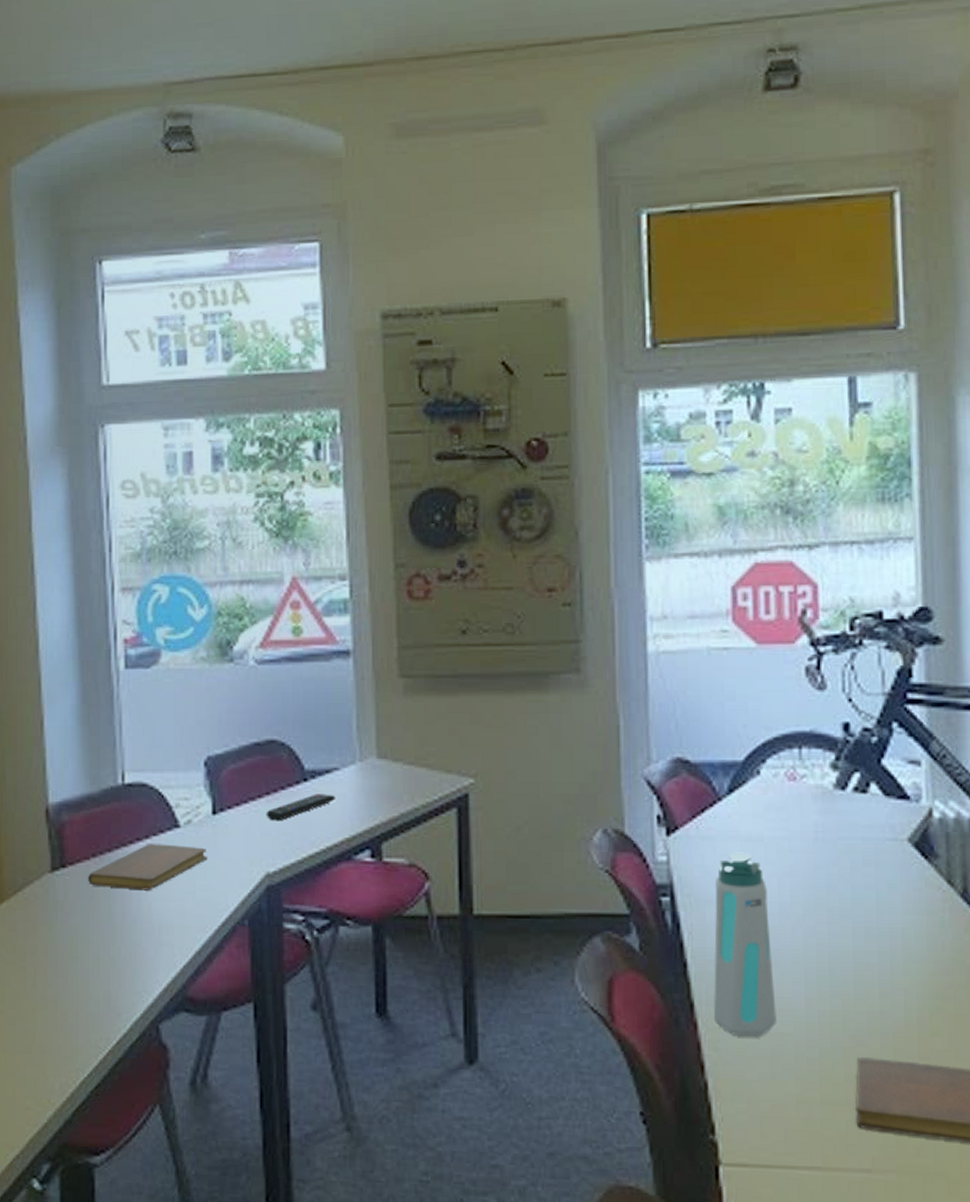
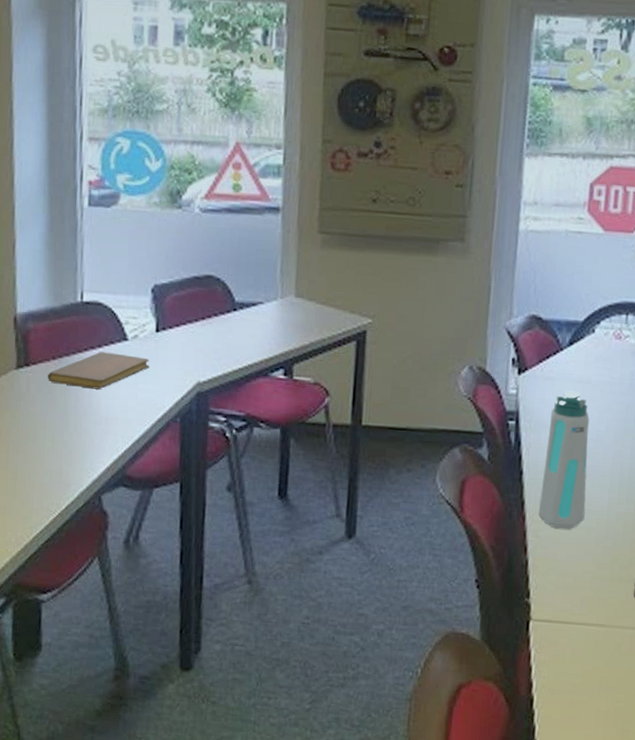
remote control: present [266,794,335,821] -> none [200,321,259,342]

